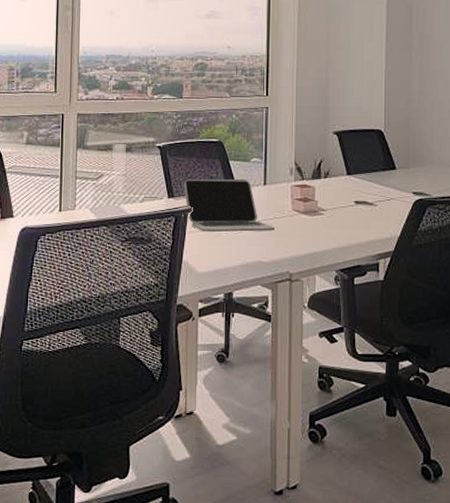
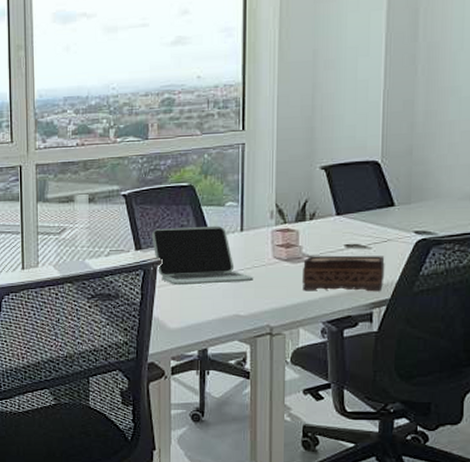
tissue box: none [318,210,389,244] -> present [303,255,385,292]

